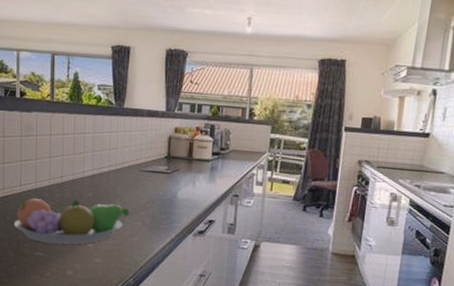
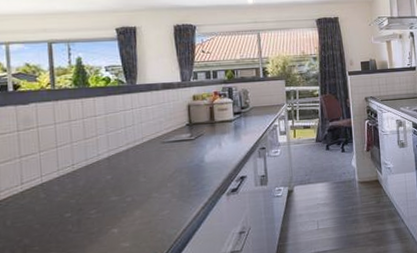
fruit bowl: present [13,198,130,244] -> none [16,181,156,241]

